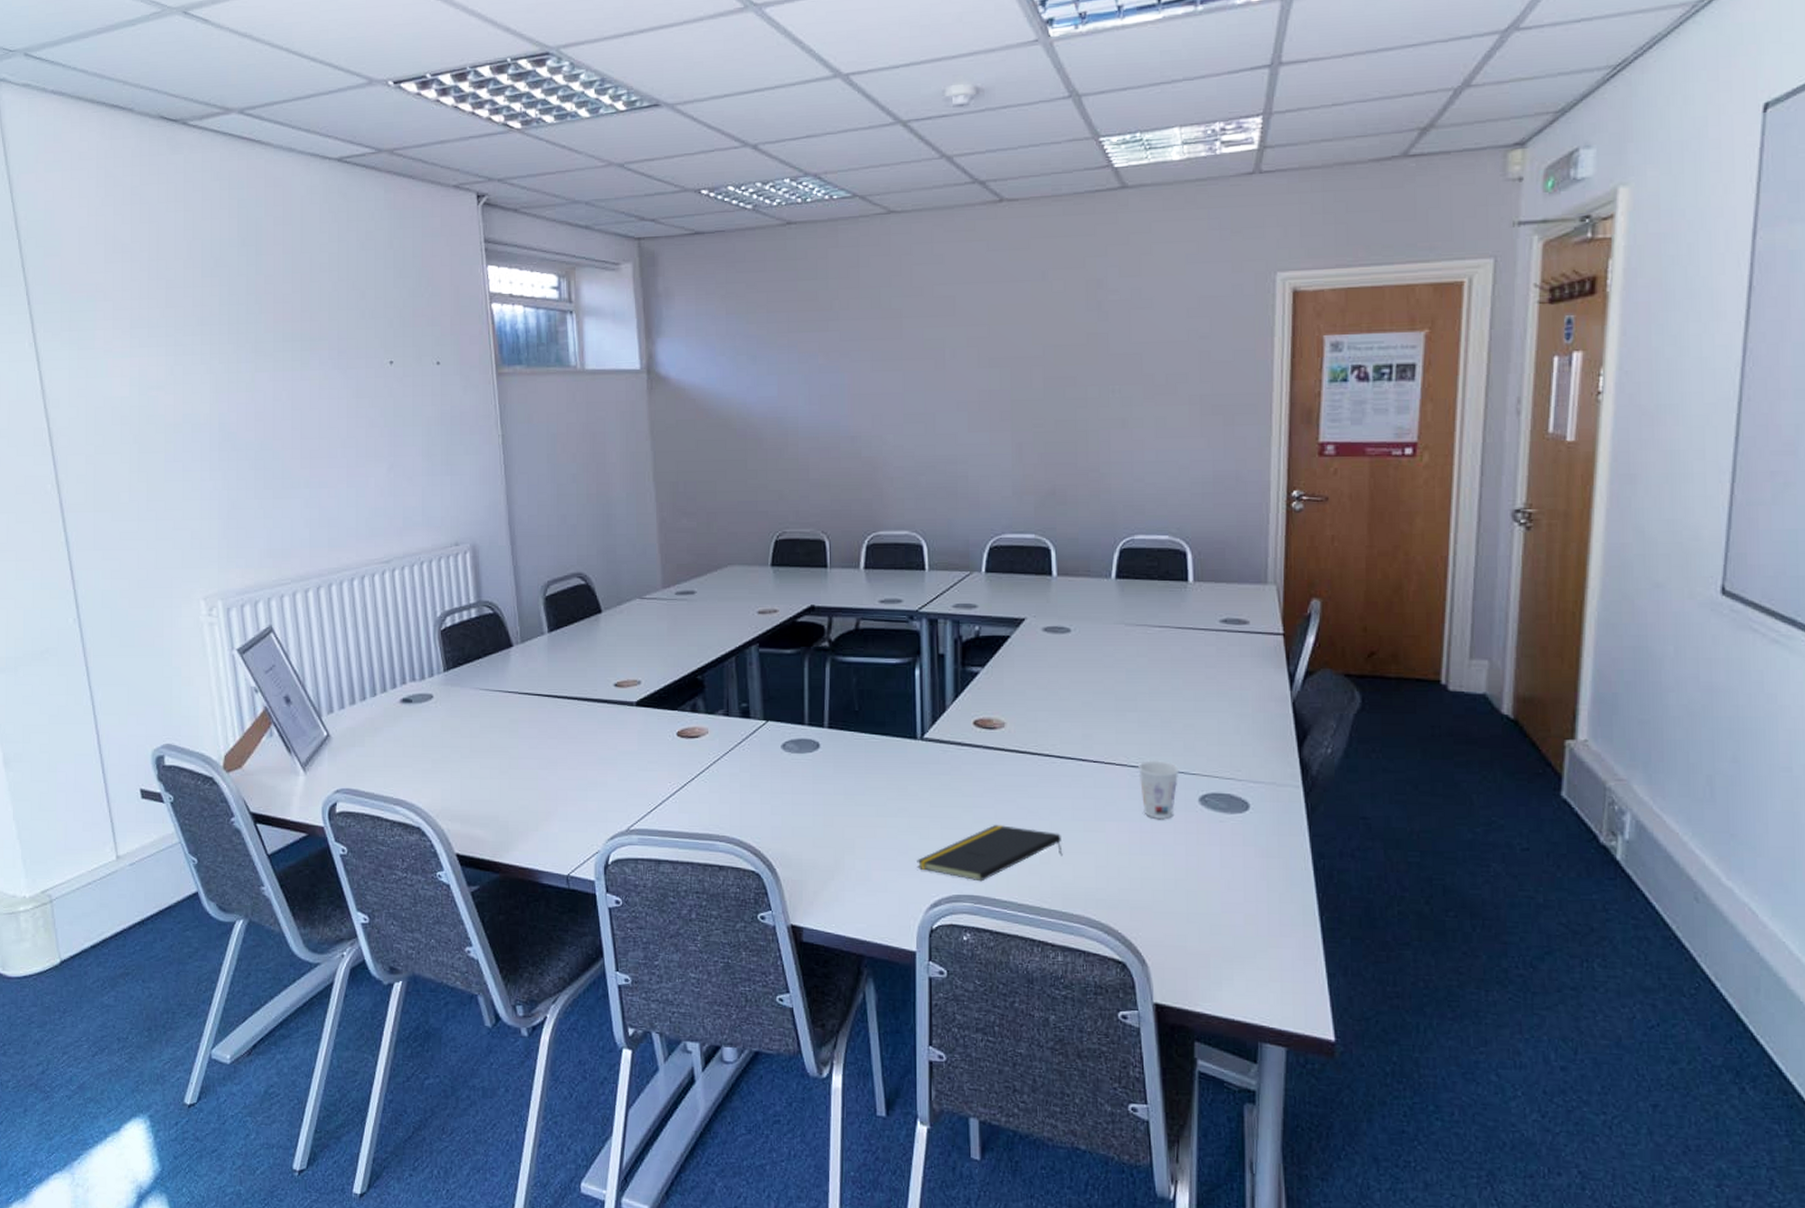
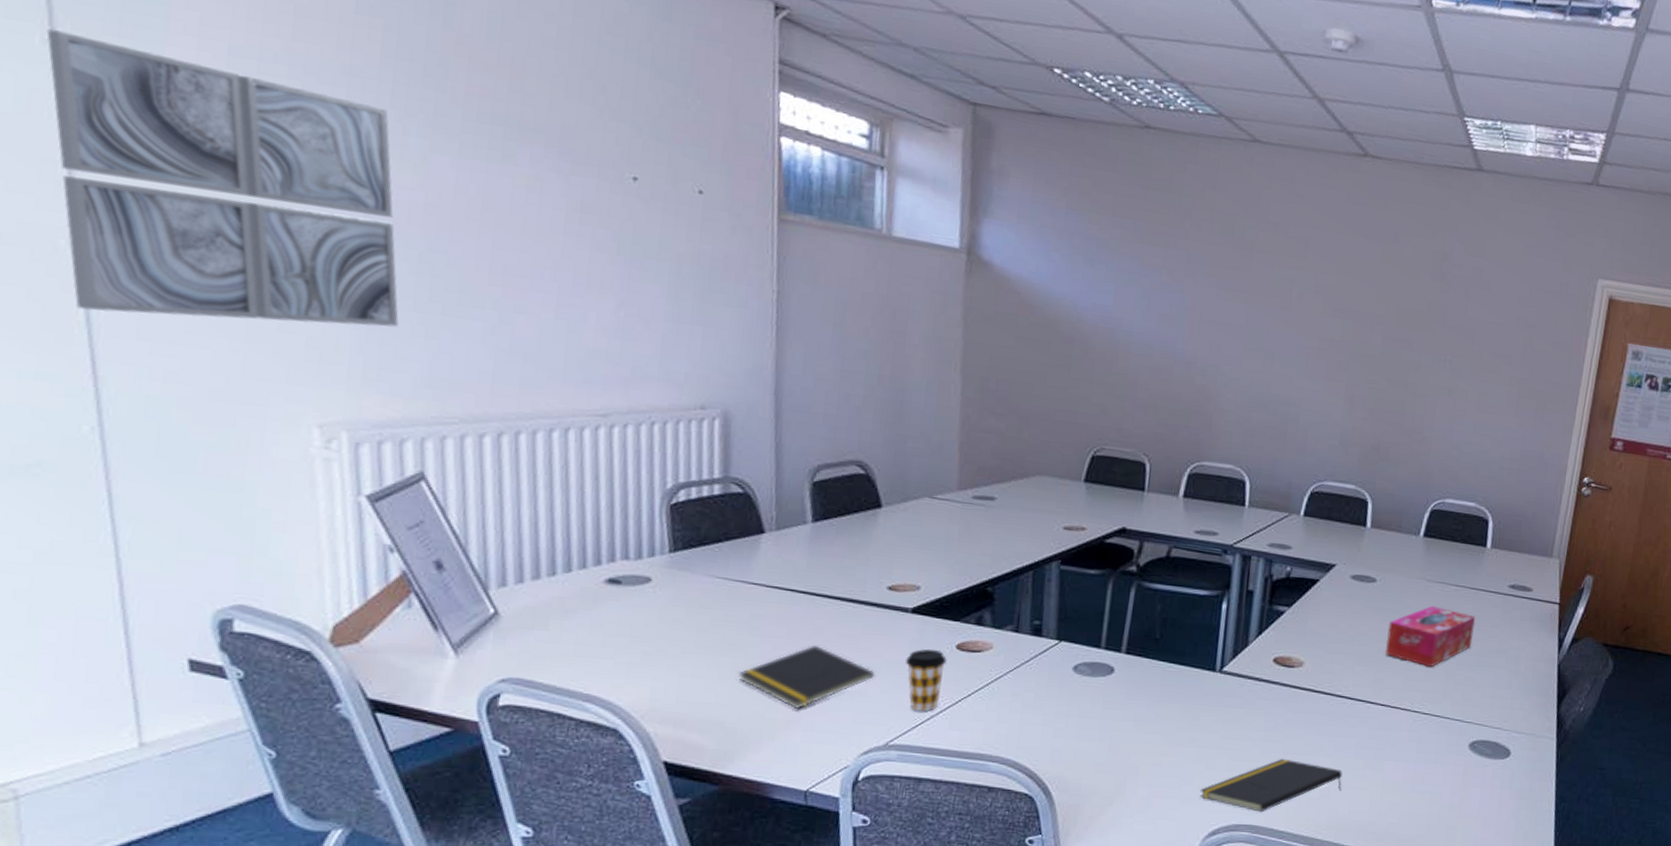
wall art: none [31,335,246,533] -> present [46,29,399,327]
notepad: none [505,742,612,801] -> present [738,645,876,709]
coffee cup: none [636,738,670,798] -> present [906,648,947,712]
tissue box: none [1089,651,1188,718] -> present [1385,605,1476,668]
cup: present [1138,760,1180,820] -> none [1419,707,1456,762]

